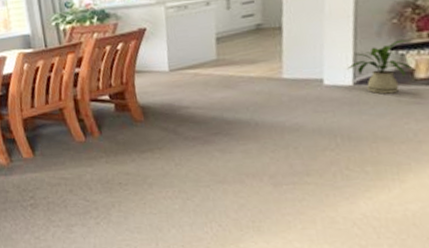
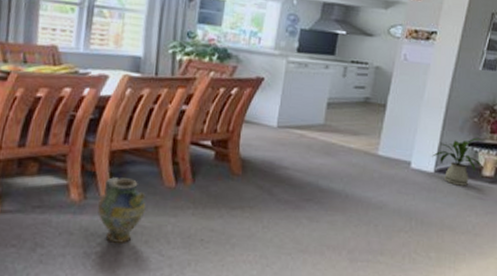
ceramic jug: none [23,139,64,196] -> present [97,177,146,244]

